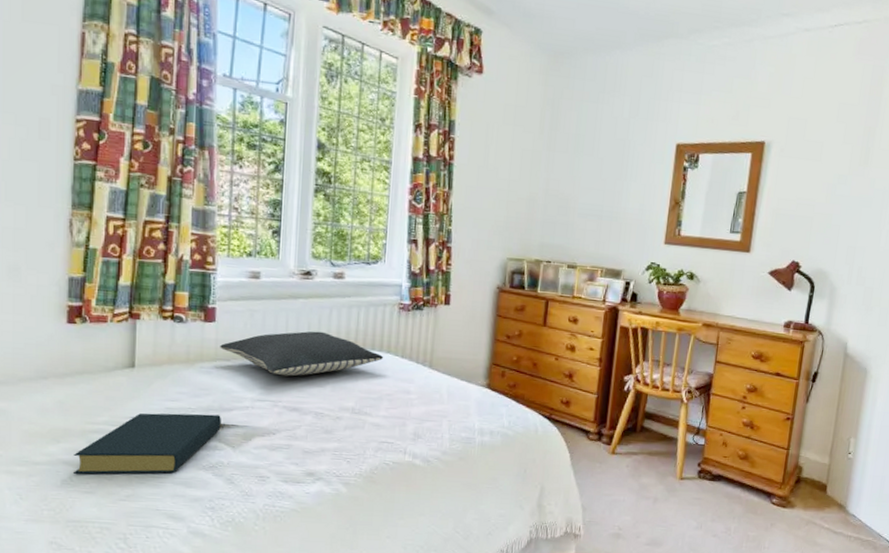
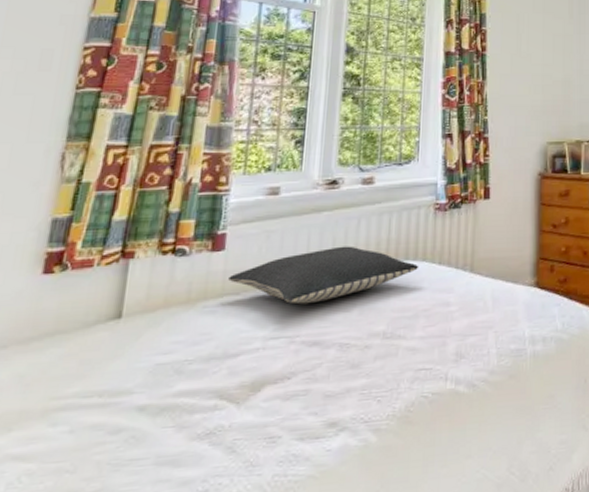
hardback book: present [74,413,221,475] -> none [24,364,225,472]

